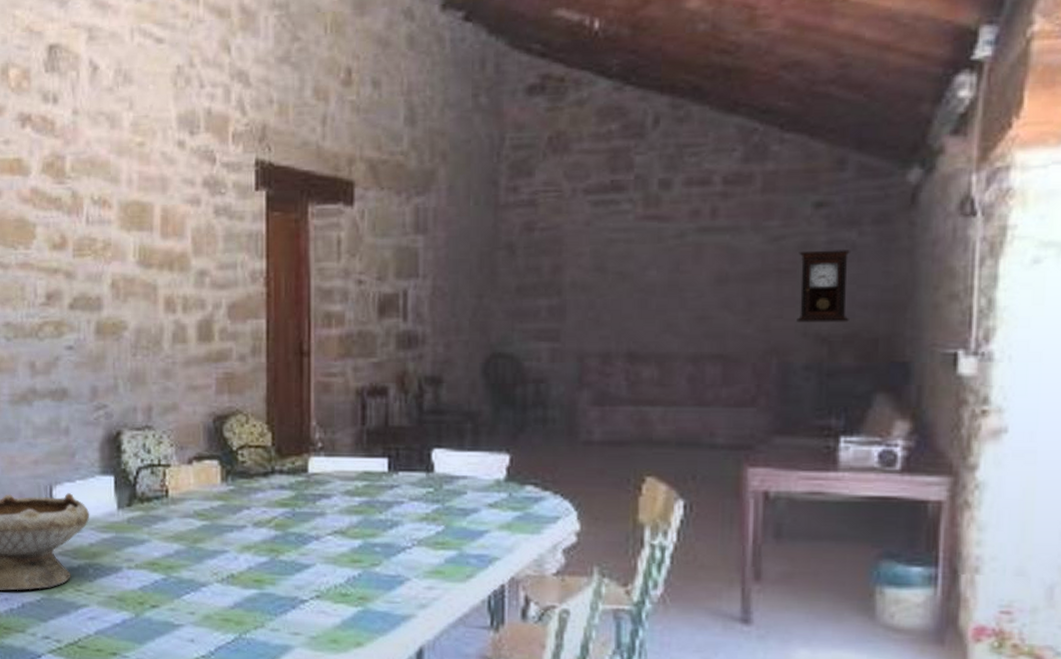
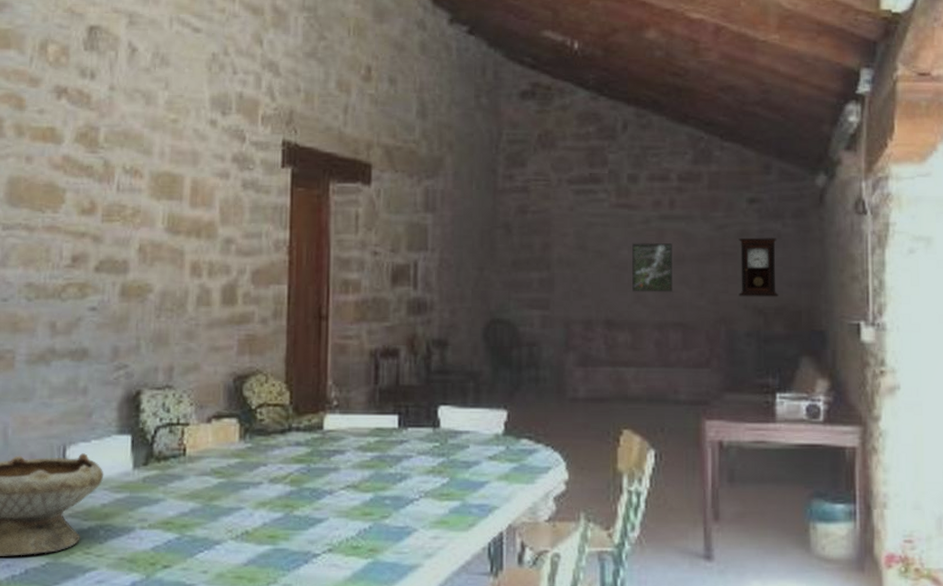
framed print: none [661,260,713,320] -> present [632,242,672,293]

